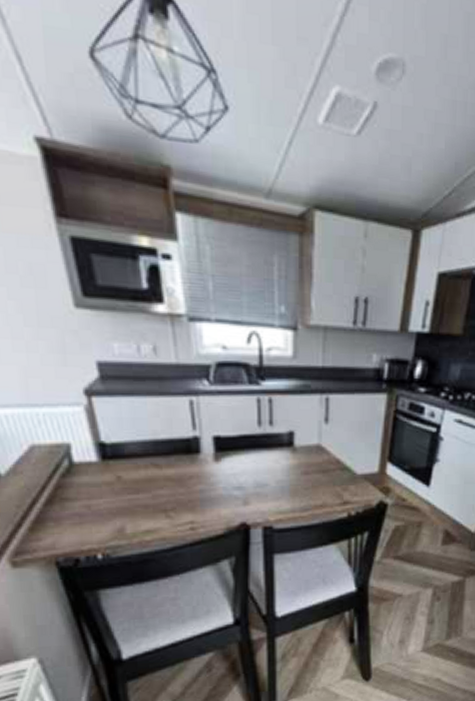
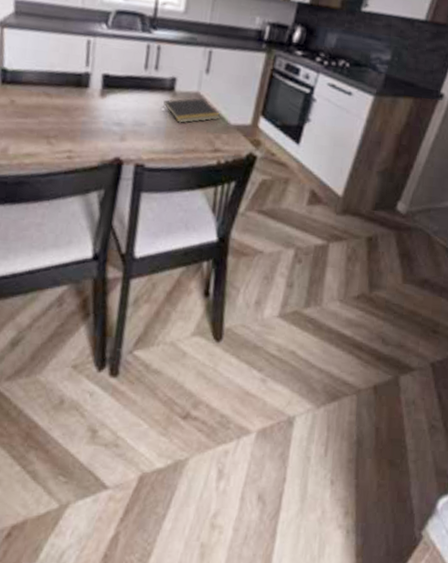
notepad: none [283,451,346,479] -> present [162,98,221,123]

